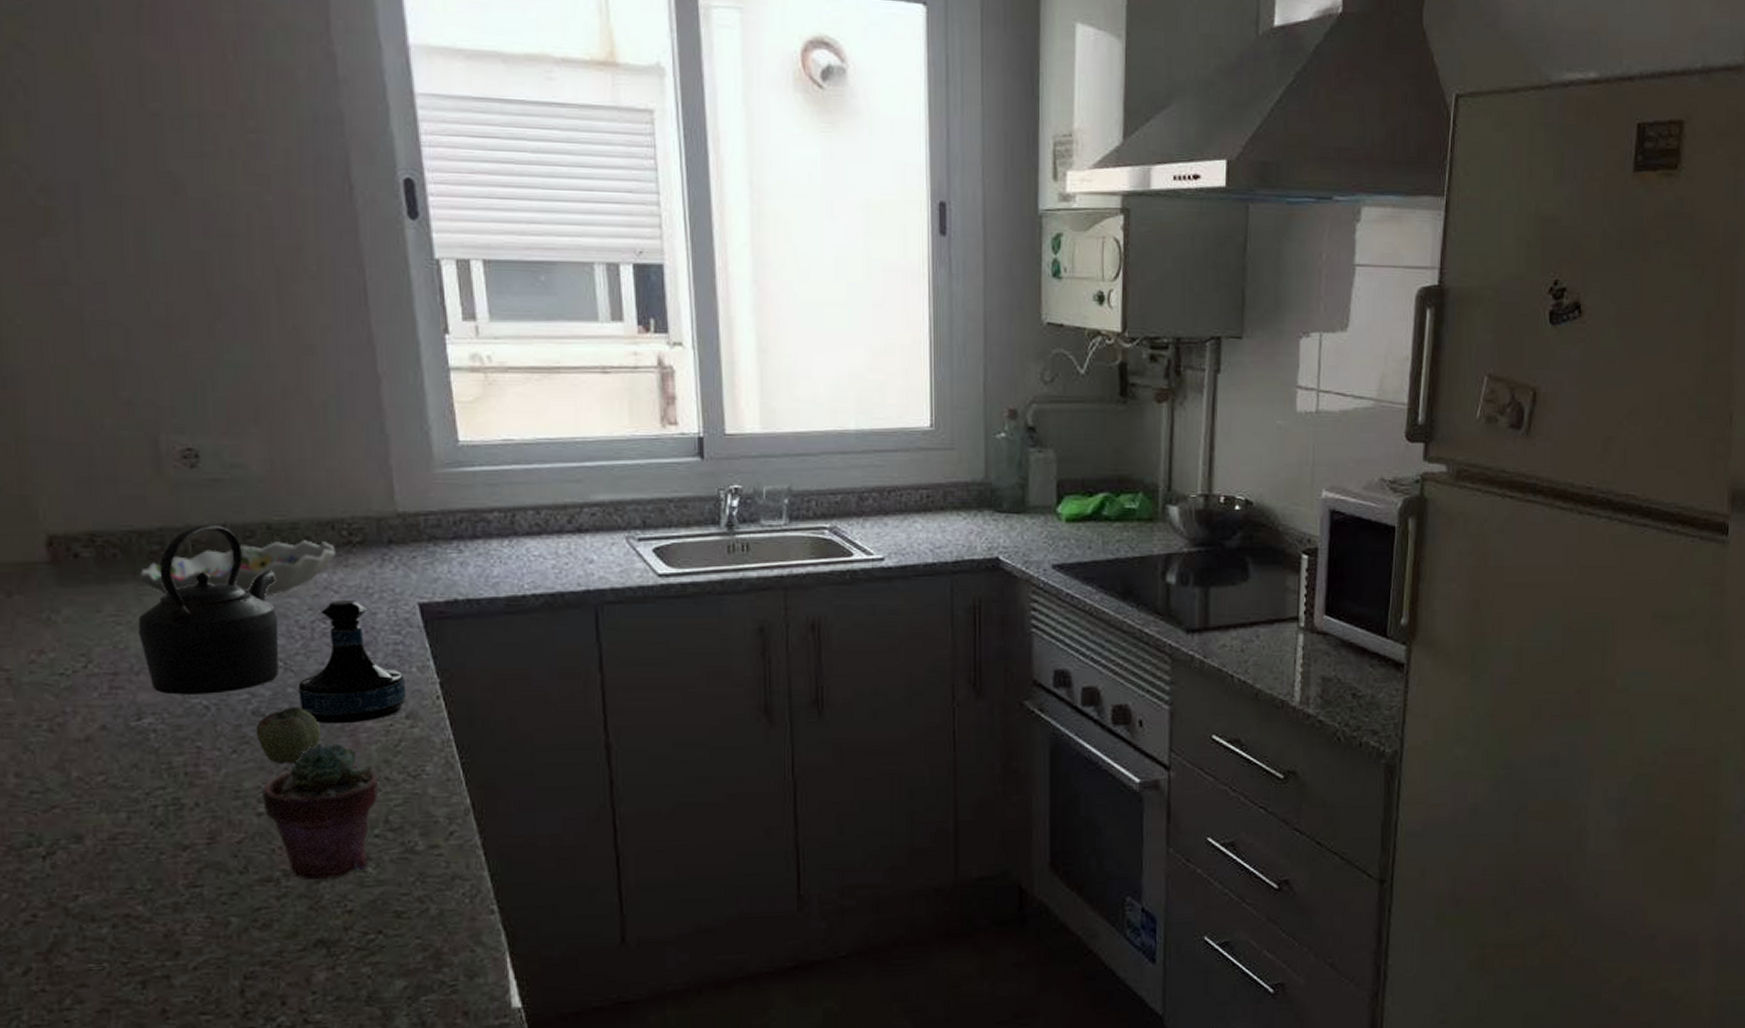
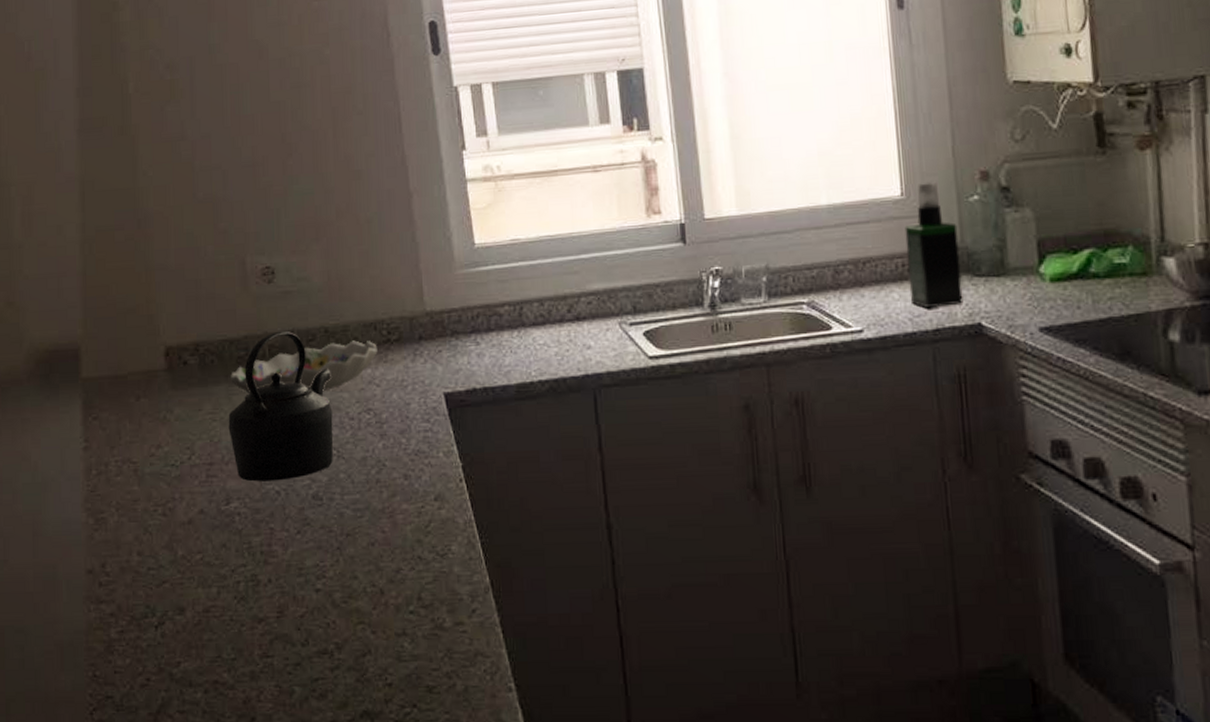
apple: present [256,707,321,764] -> none [315,491,366,544]
potted succulent: present [262,743,378,881] -> none [320,524,412,654]
tequila bottle: present [298,599,407,724] -> none [348,392,435,507]
spray bottle: none [932,415,984,539] -> present [904,181,964,308]

